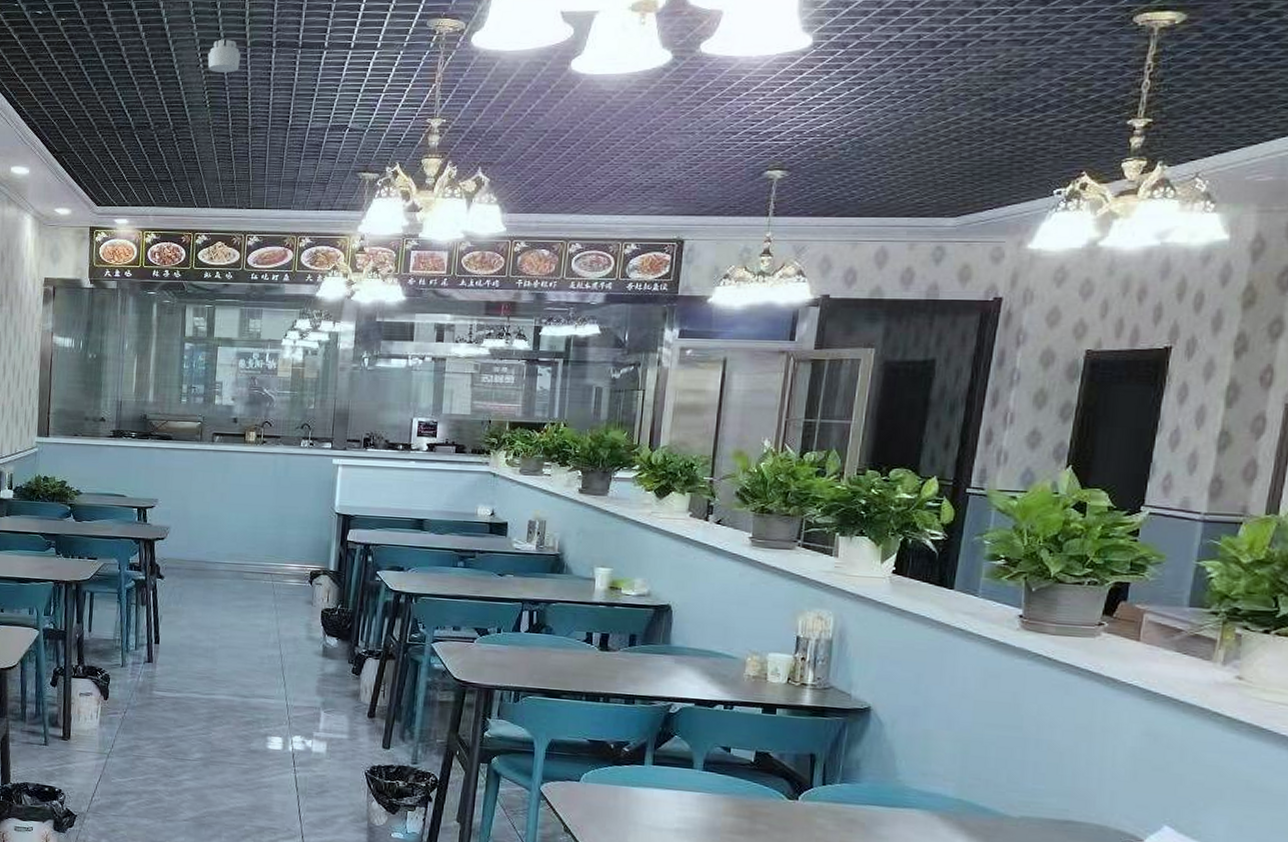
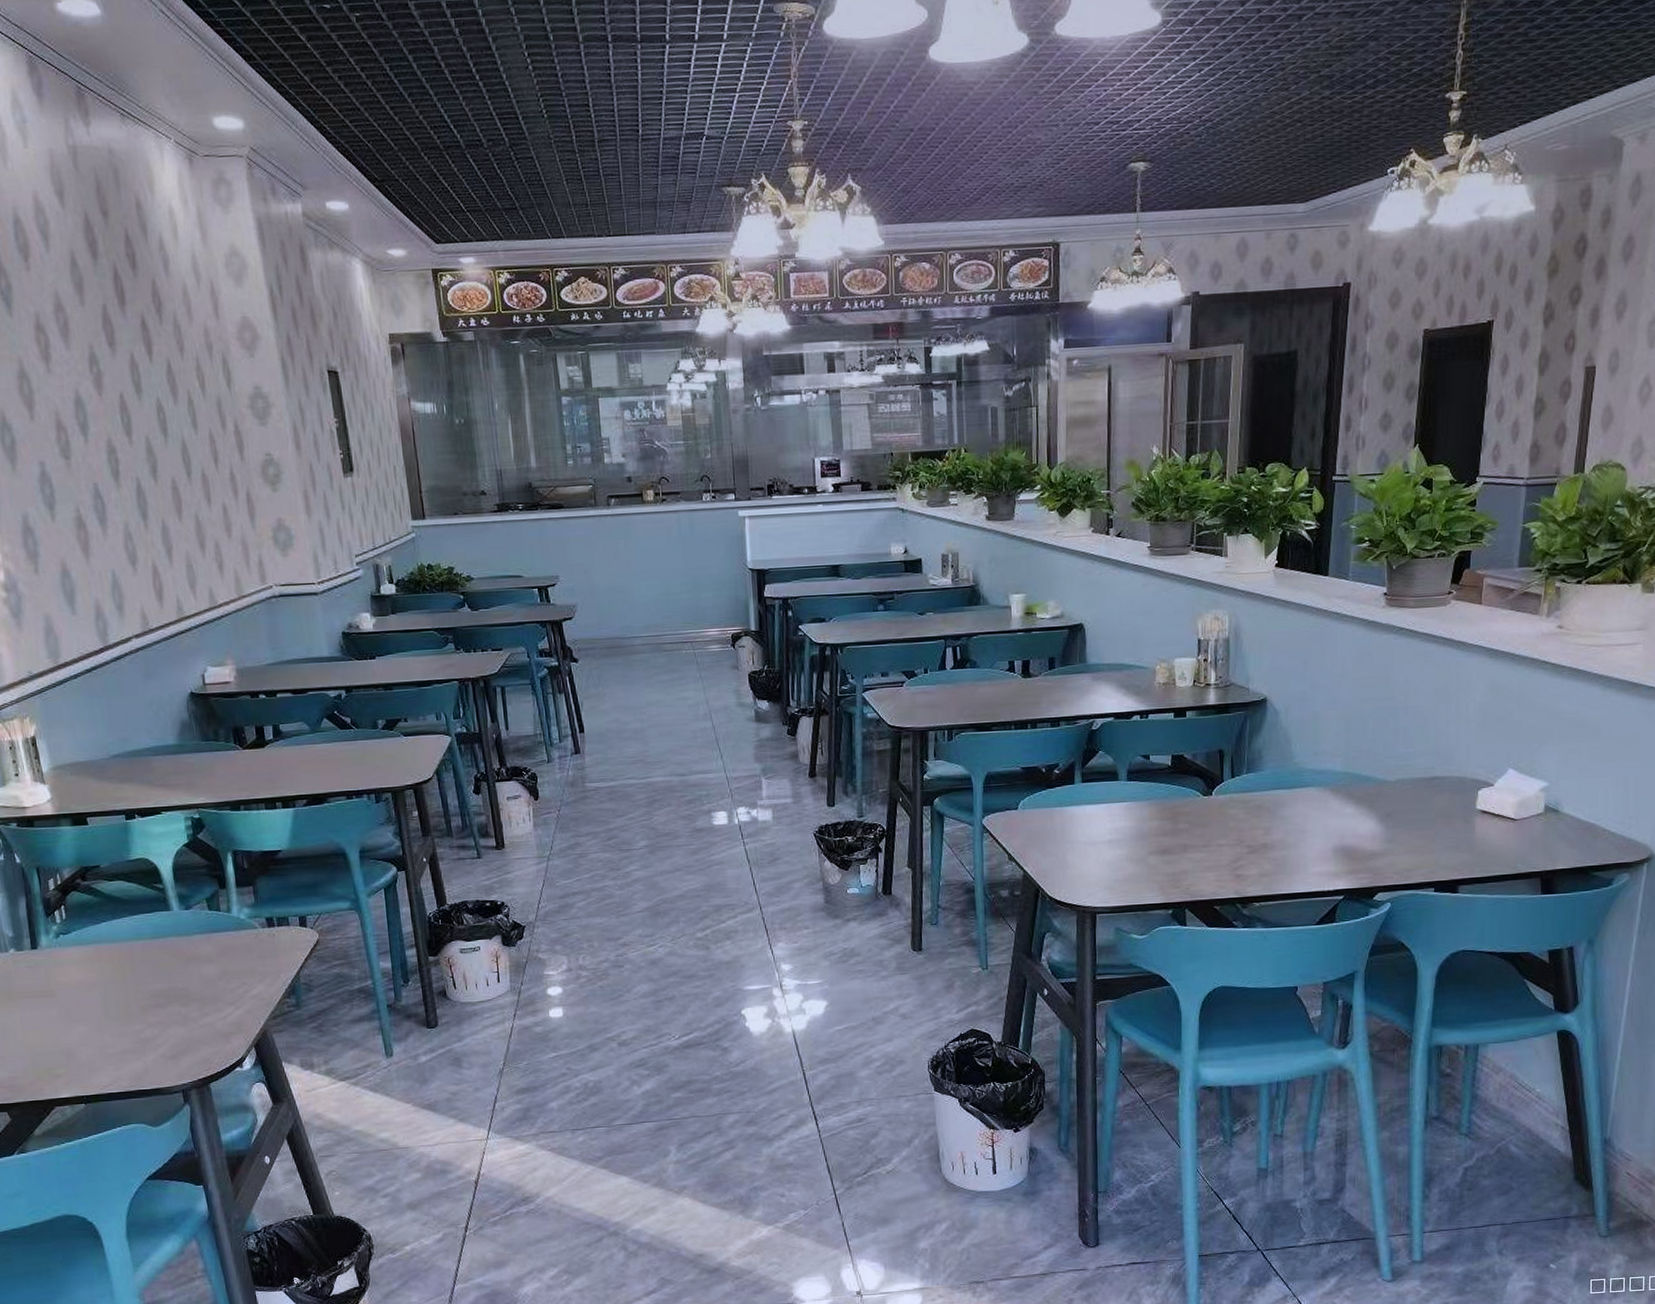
smoke detector: present [207,40,240,73] -> none [536,34,574,76]

